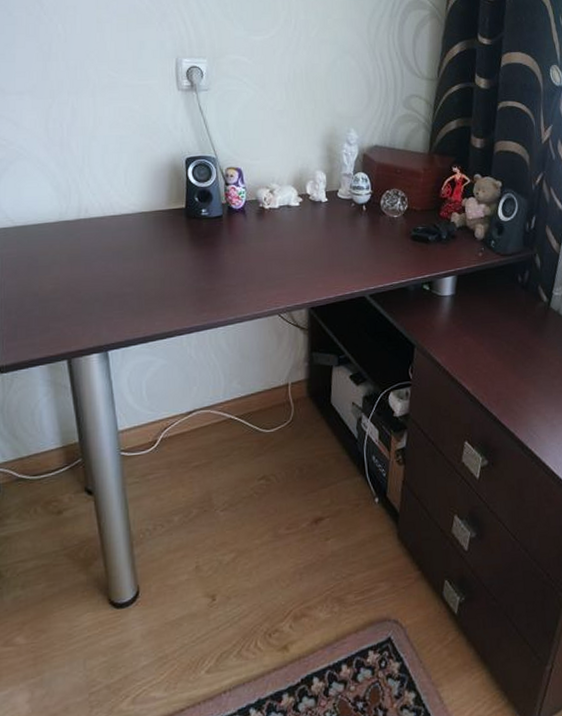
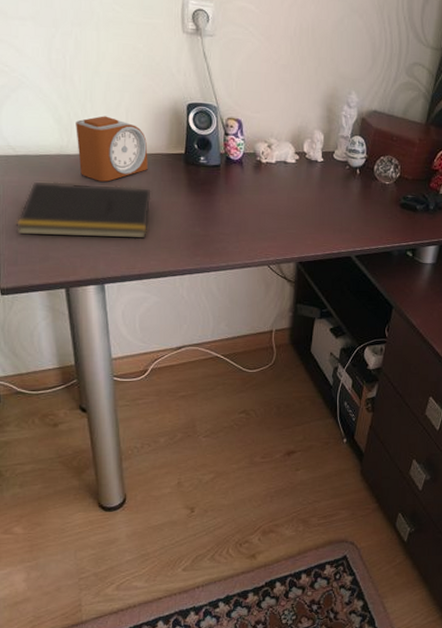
notepad: none [14,245,155,309] -> present [15,180,153,240]
alarm clock: none [74,178,149,245] -> present [76,116,148,182]

